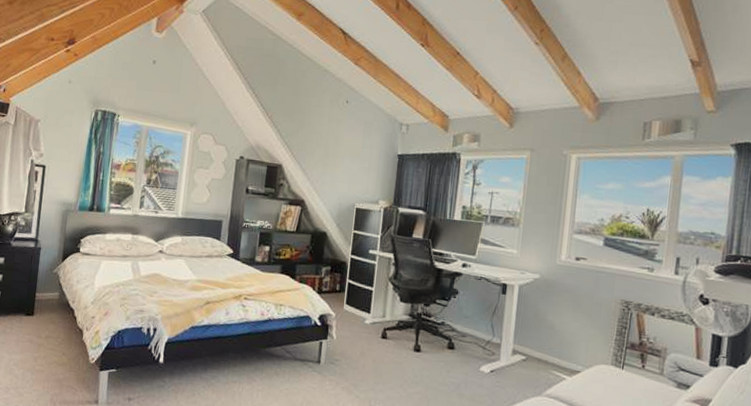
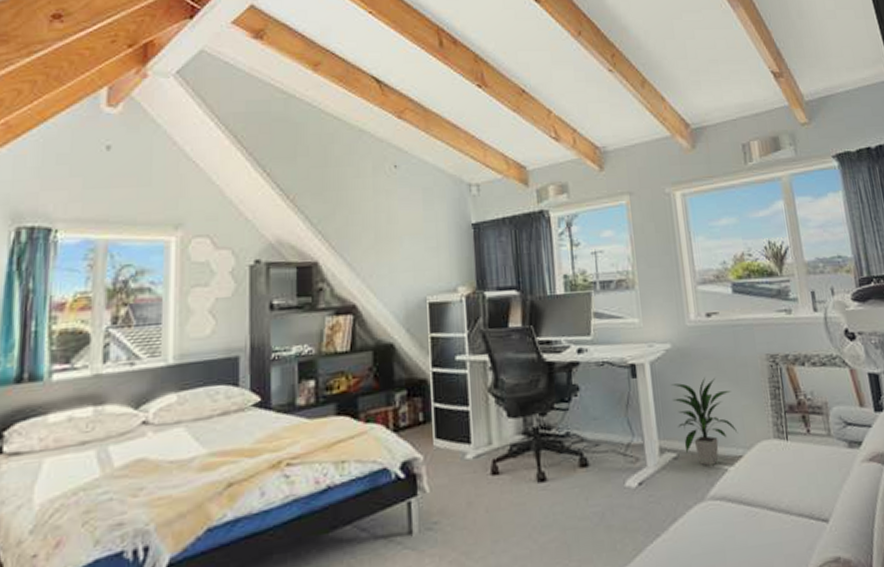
indoor plant: none [531,305,584,373] -> present [670,378,738,466]

